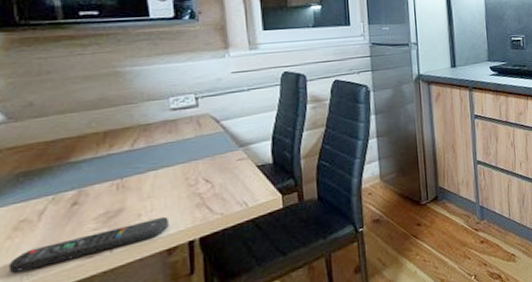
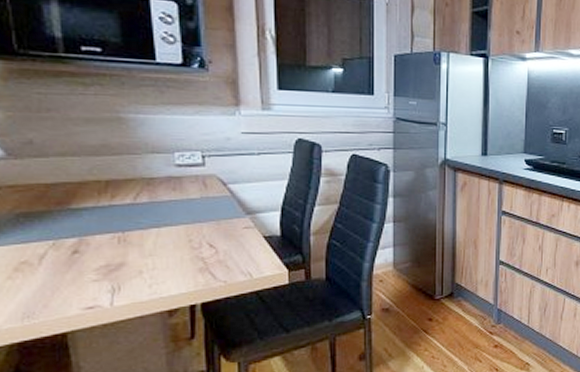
remote control: present [10,216,169,275] -> none [11,276,170,315]

